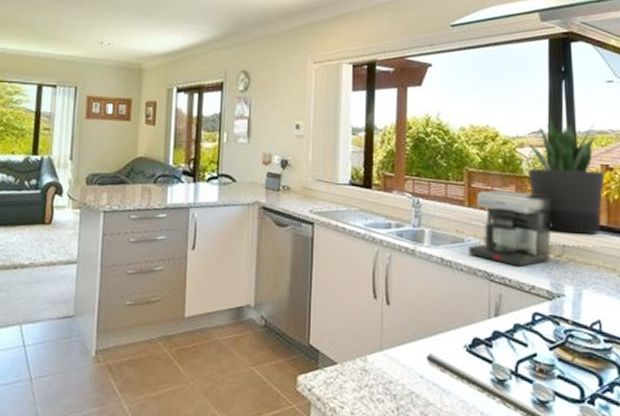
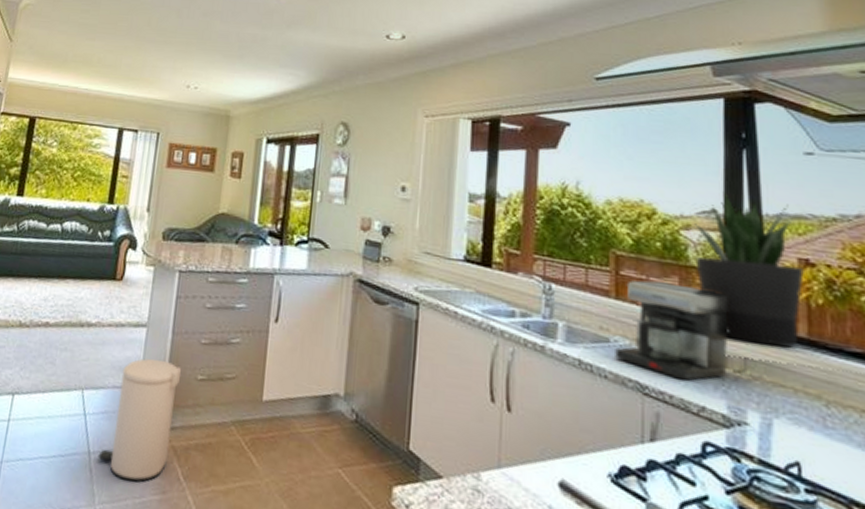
pedal bin: none [39,291,112,399] -> present [98,358,182,483]

